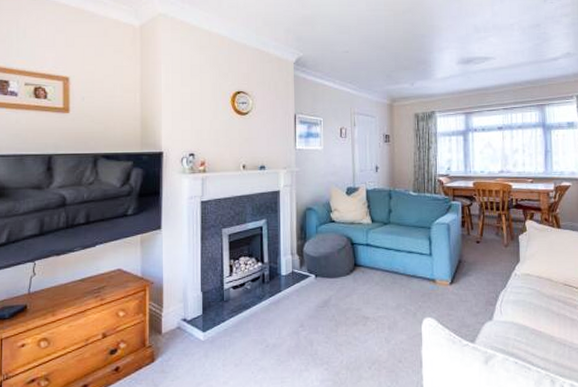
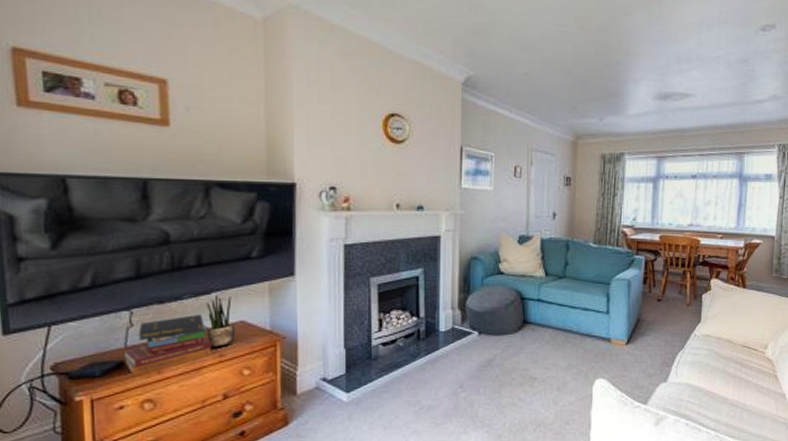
books: none [27,264,95,318] -> present [123,315,212,376]
potted plant: none [92,247,114,292] -> present [206,295,236,347]

